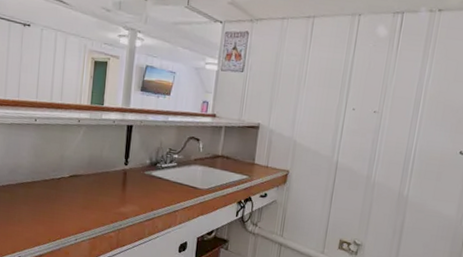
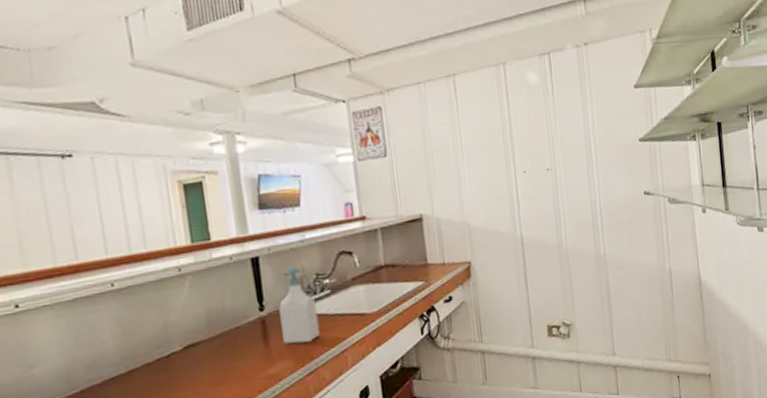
soap bottle: none [135,139,165,197] -> present [279,266,321,344]

